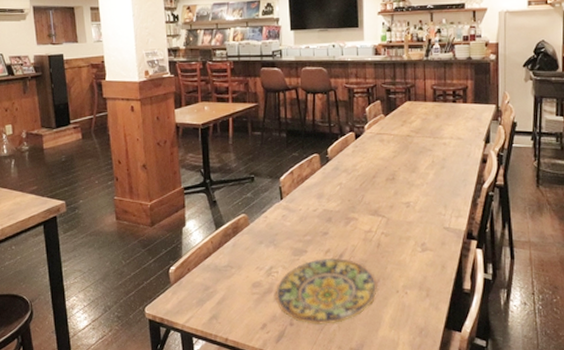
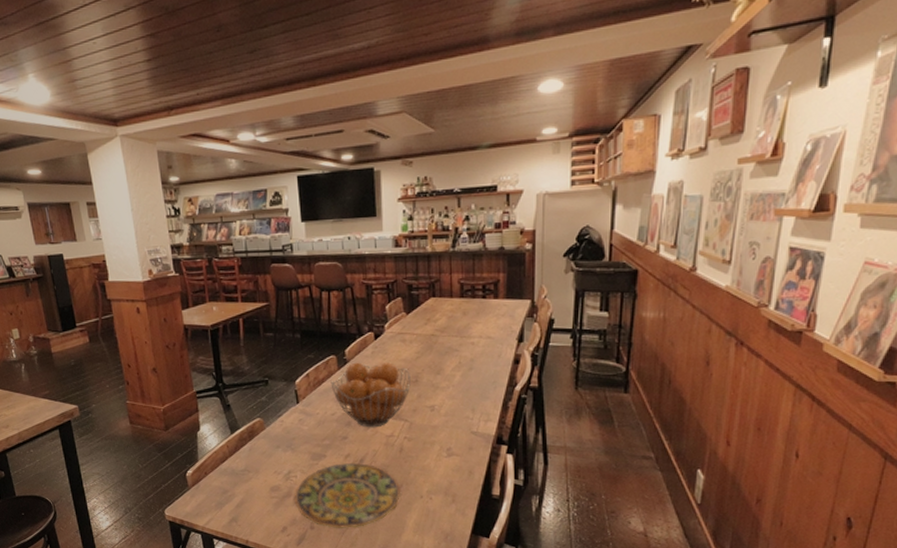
fruit basket: none [313,160,388,224] -> present [330,362,411,428]

